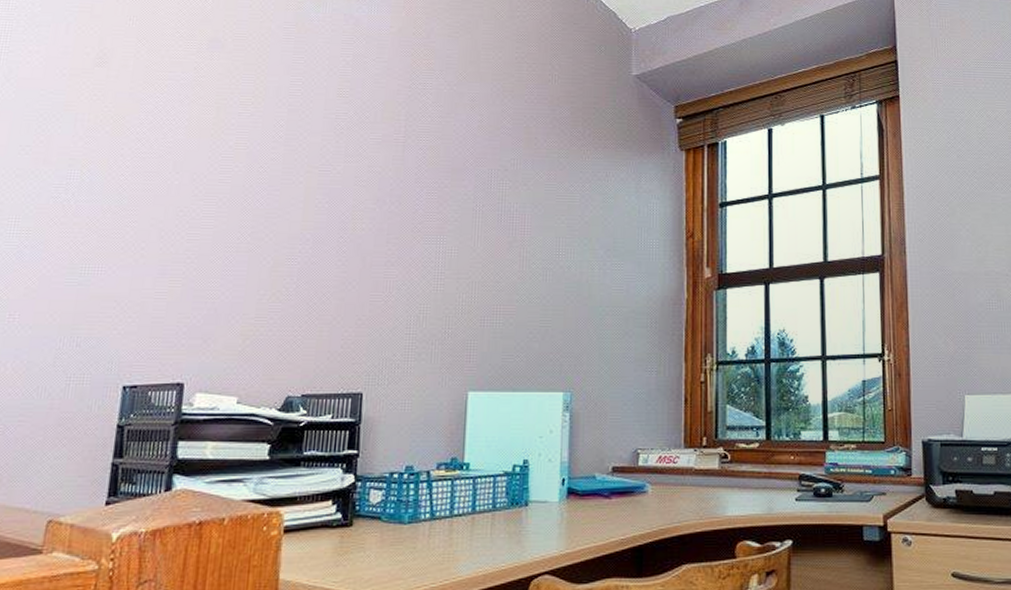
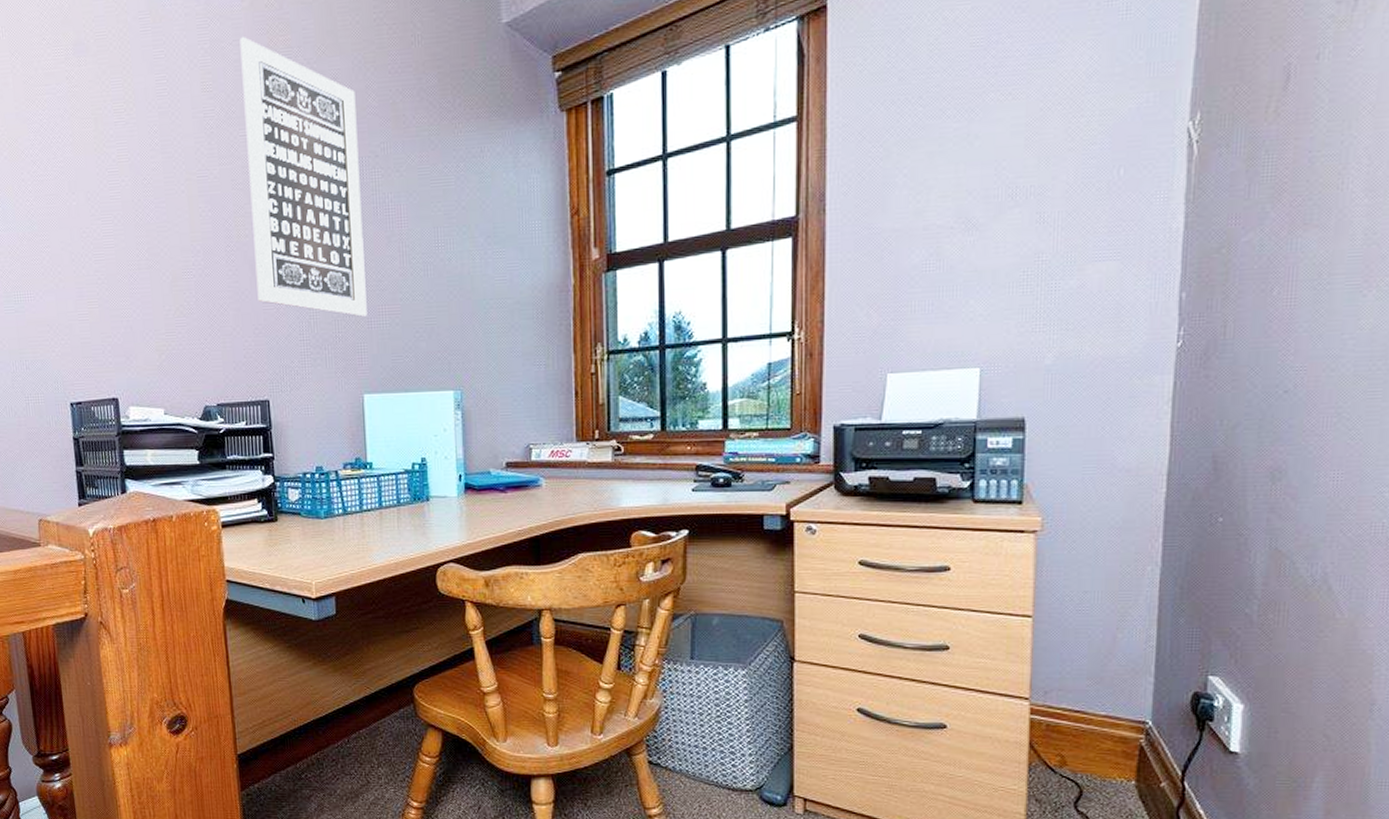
wall art: none [365,56,491,315] -> present [239,37,367,317]

